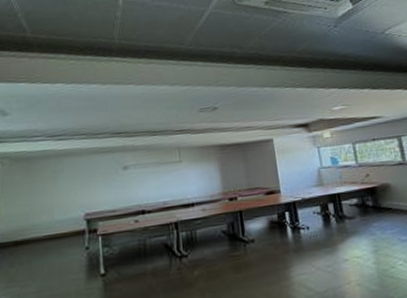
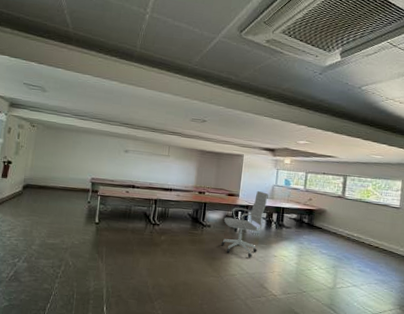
chair: none [269,179,322,272] -> present [221,190,269,258]

